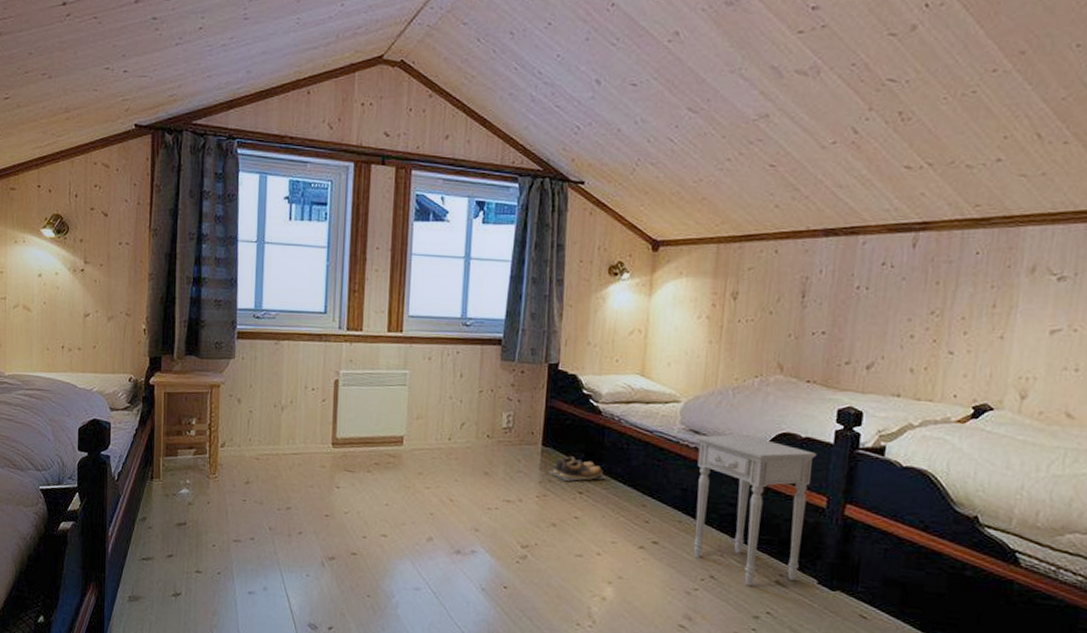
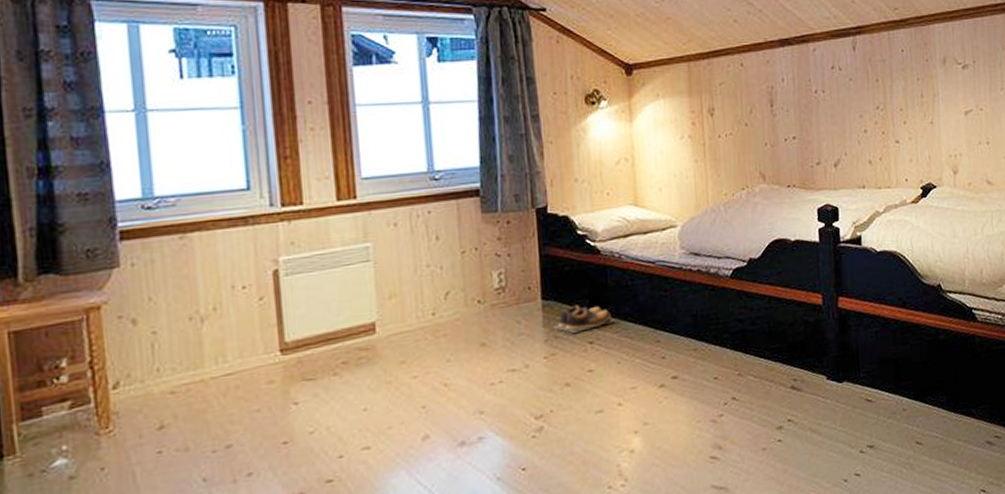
nightstand: present [693,434,817,586] -> none [695,248,809,398]

